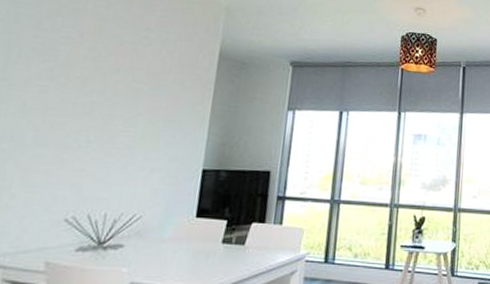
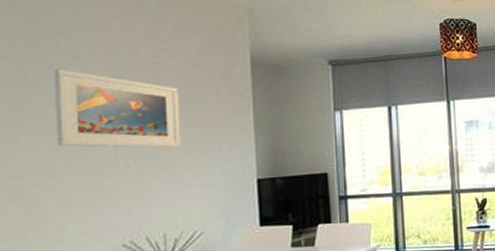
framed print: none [31,45,149,130] -> present [55,68,182,148]

